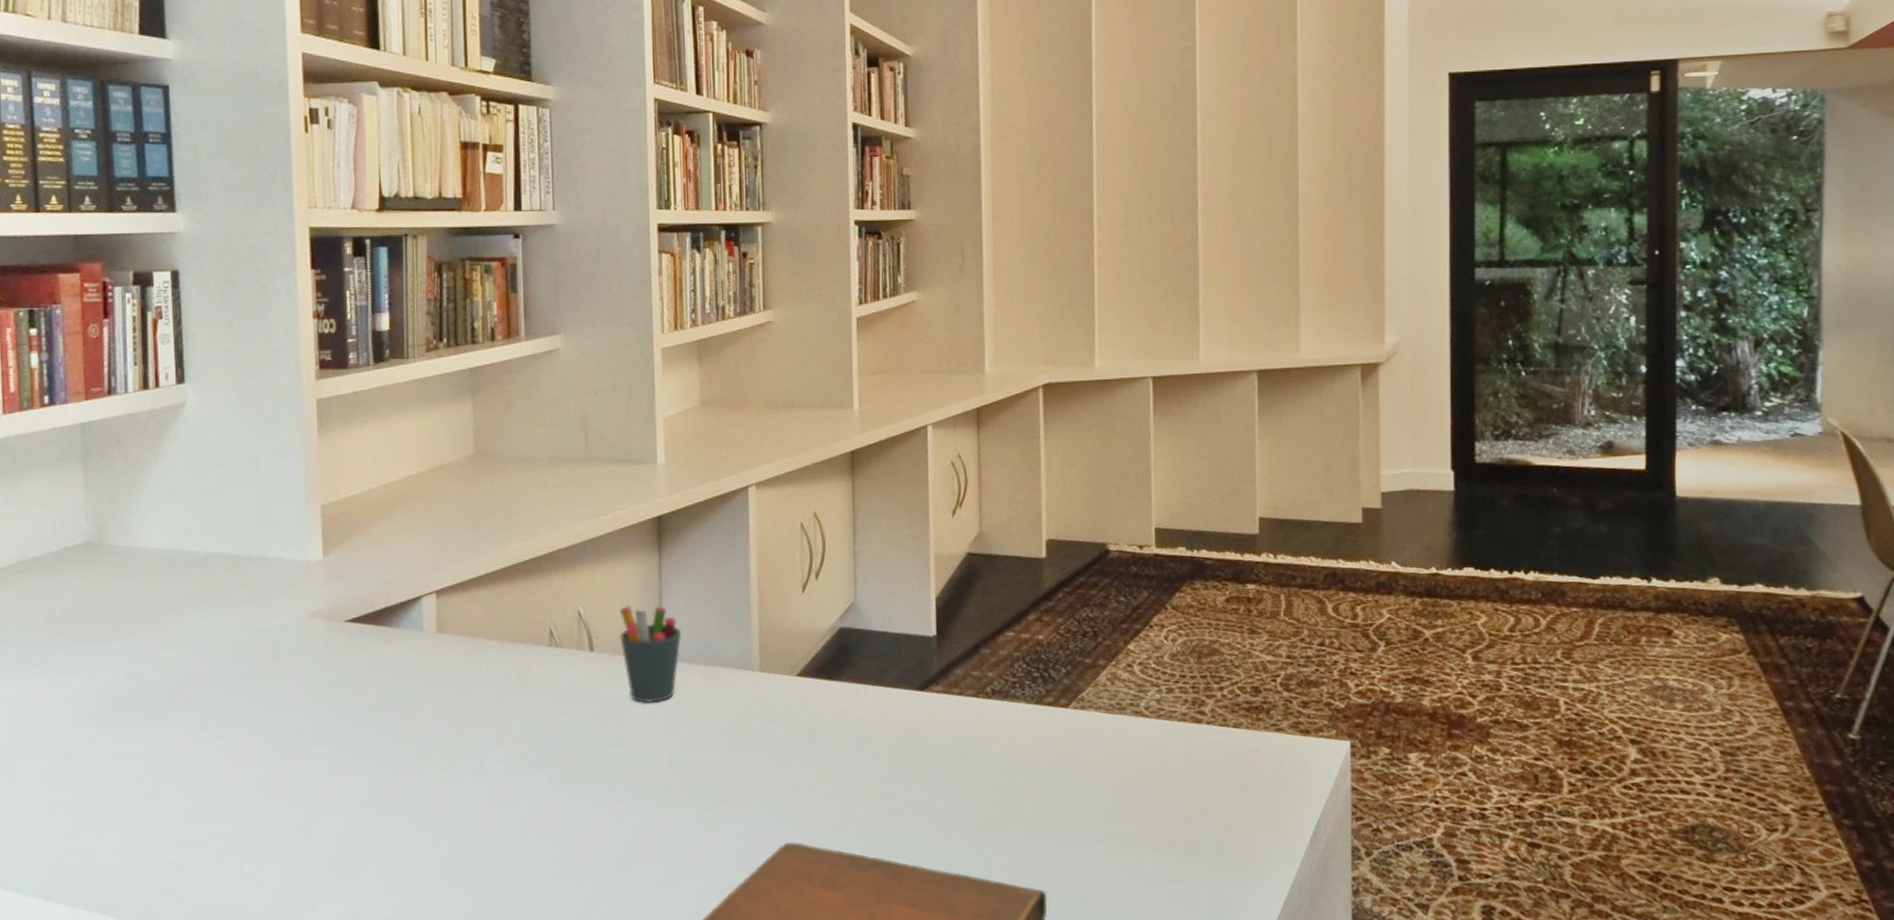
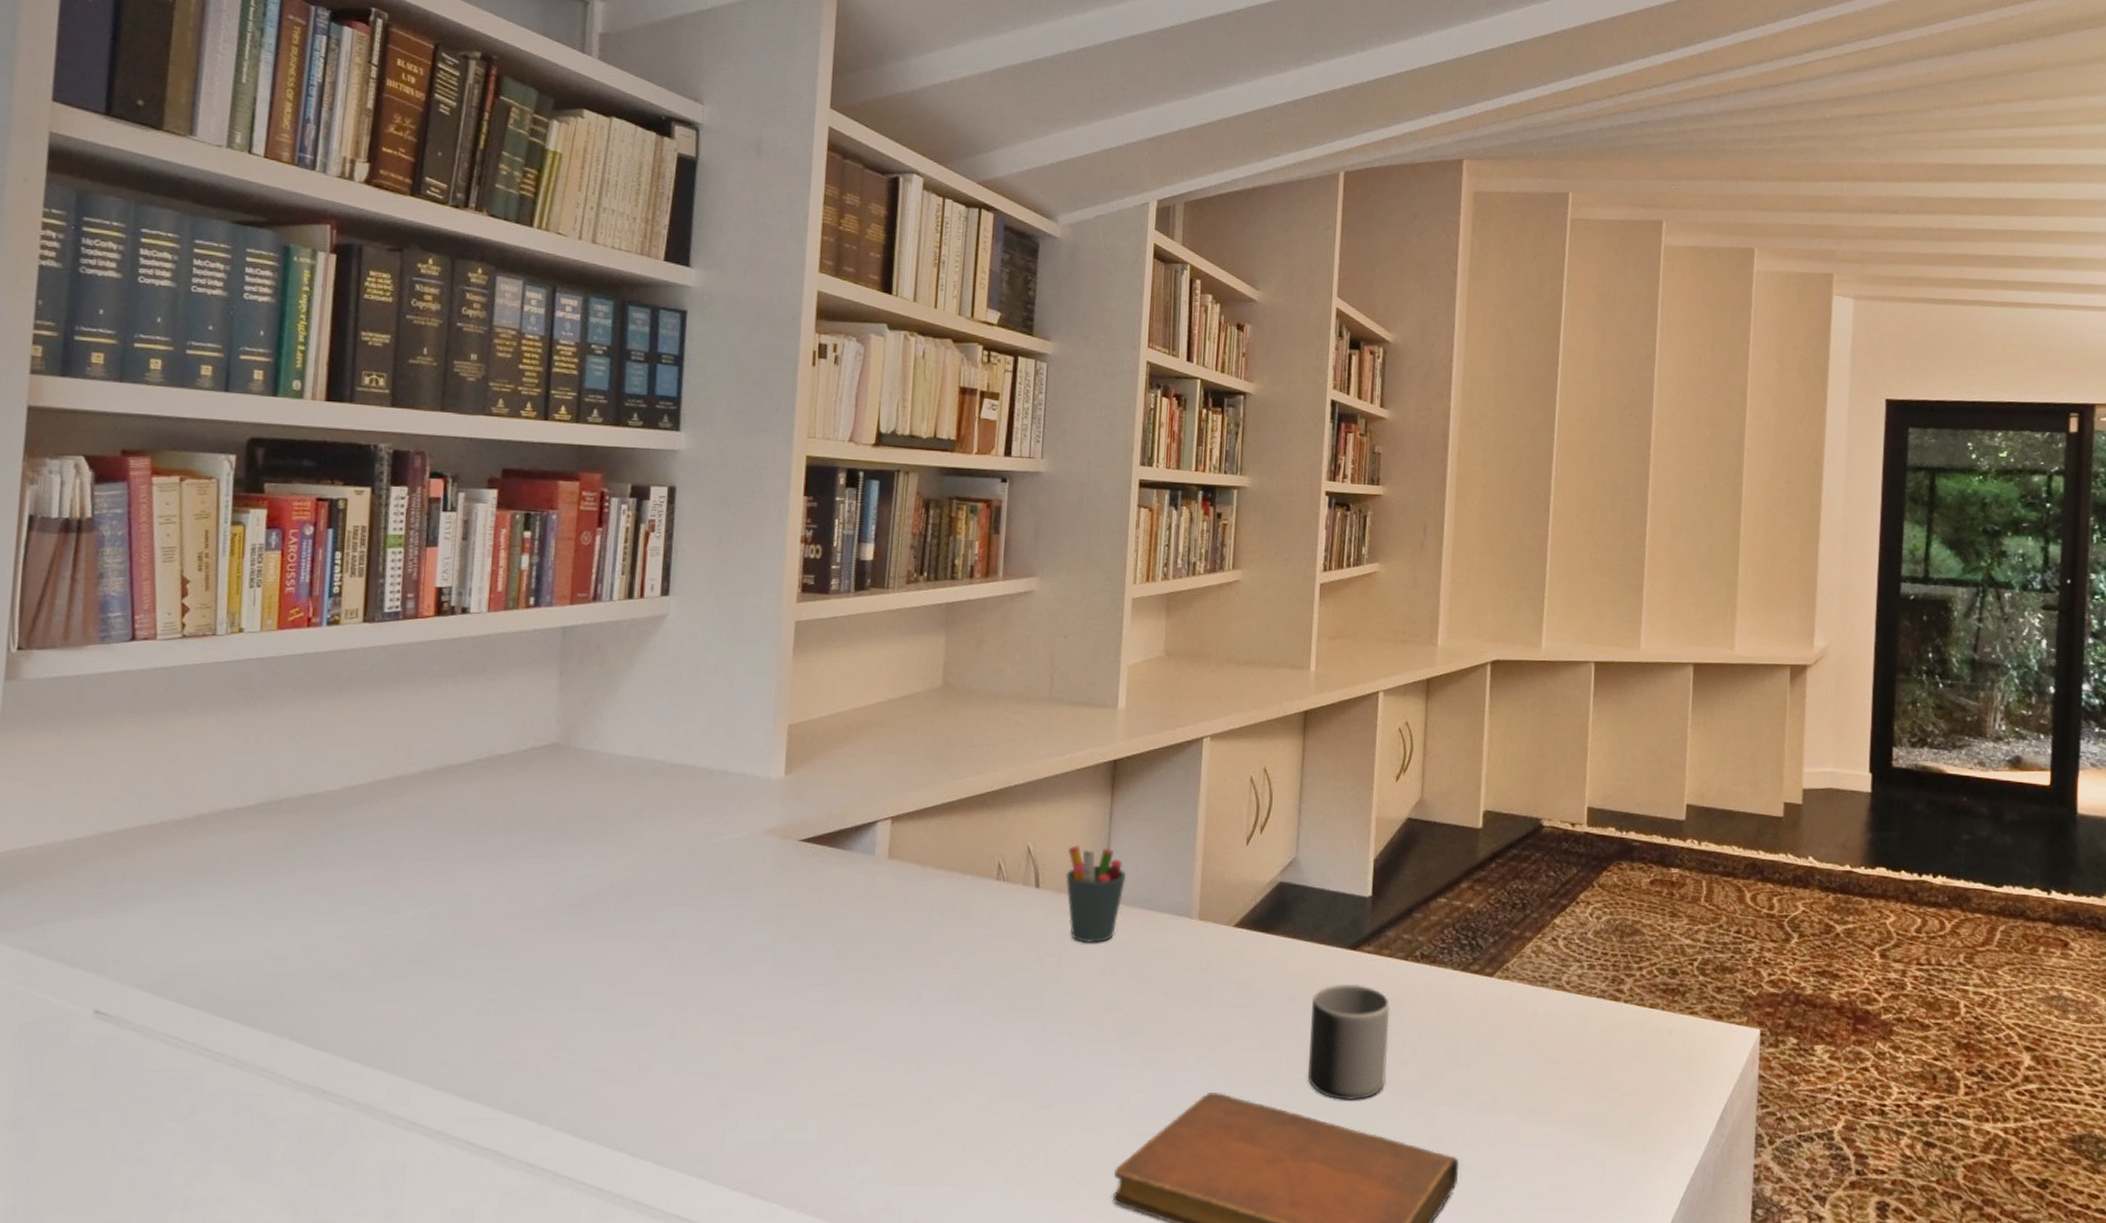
mug: none [884,724,965,841] -> present [1308,983,1390,1100]

